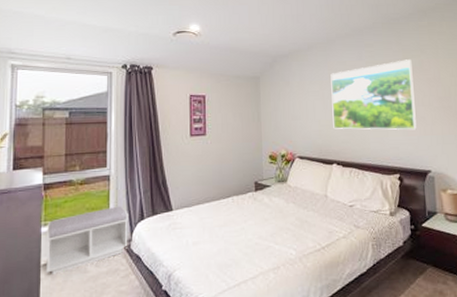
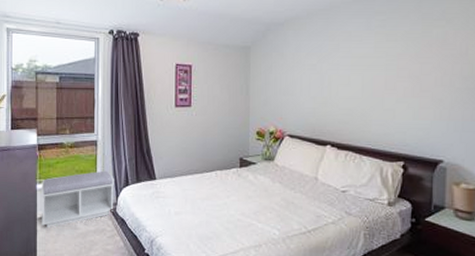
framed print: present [330,59,417,130] -> none [330,30,433,114]

